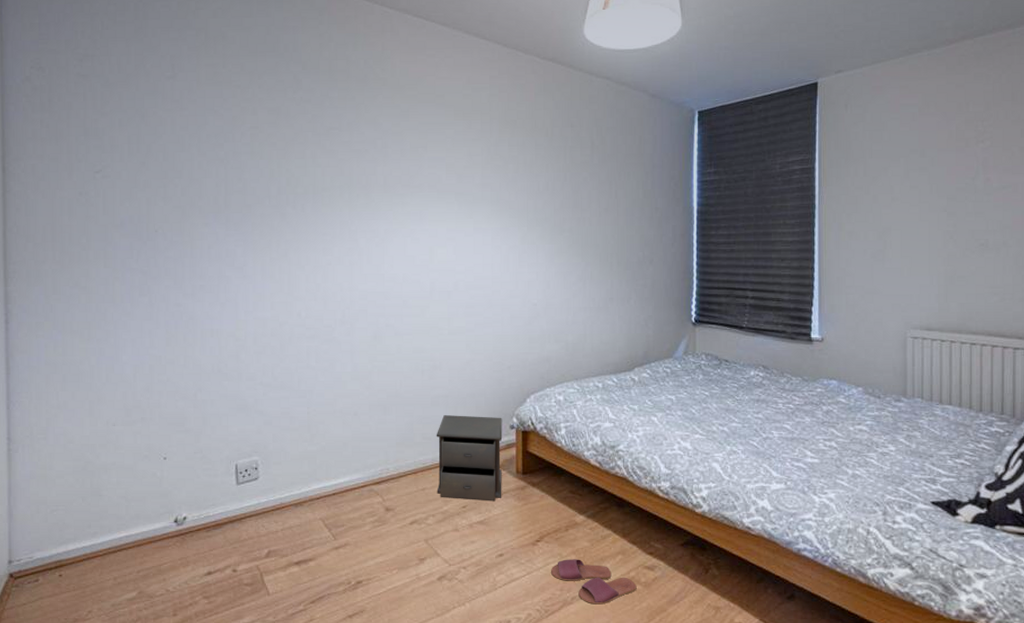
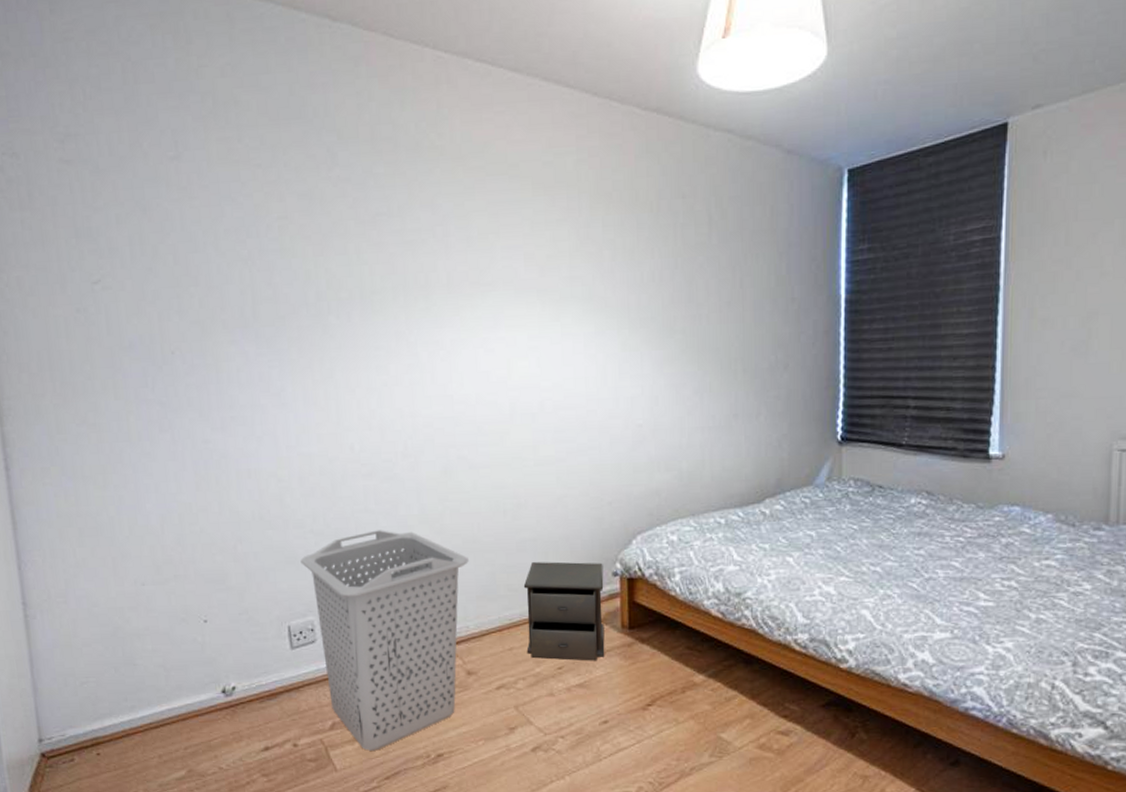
laundry basket: none [250,384,392,577] -> present [300,530,470,751]
slippers: present [551,559,637,605] -> none [665,724,768,775]

